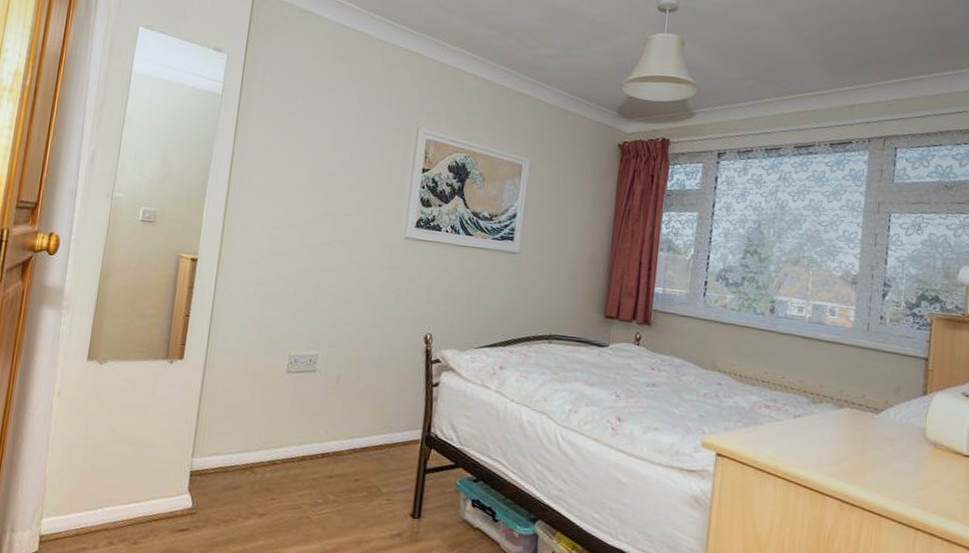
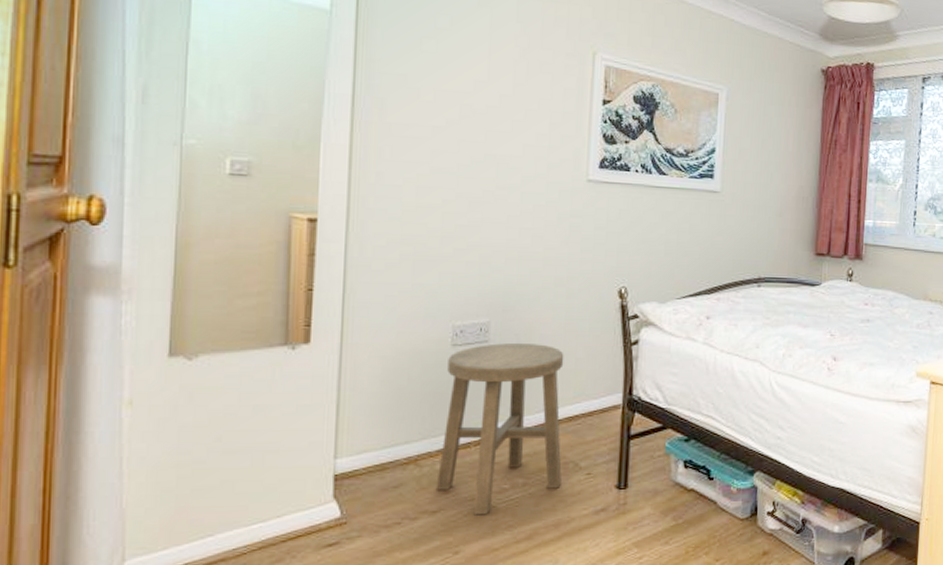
stool: none [264,373,376,524] -> present [435,343,564,516]

